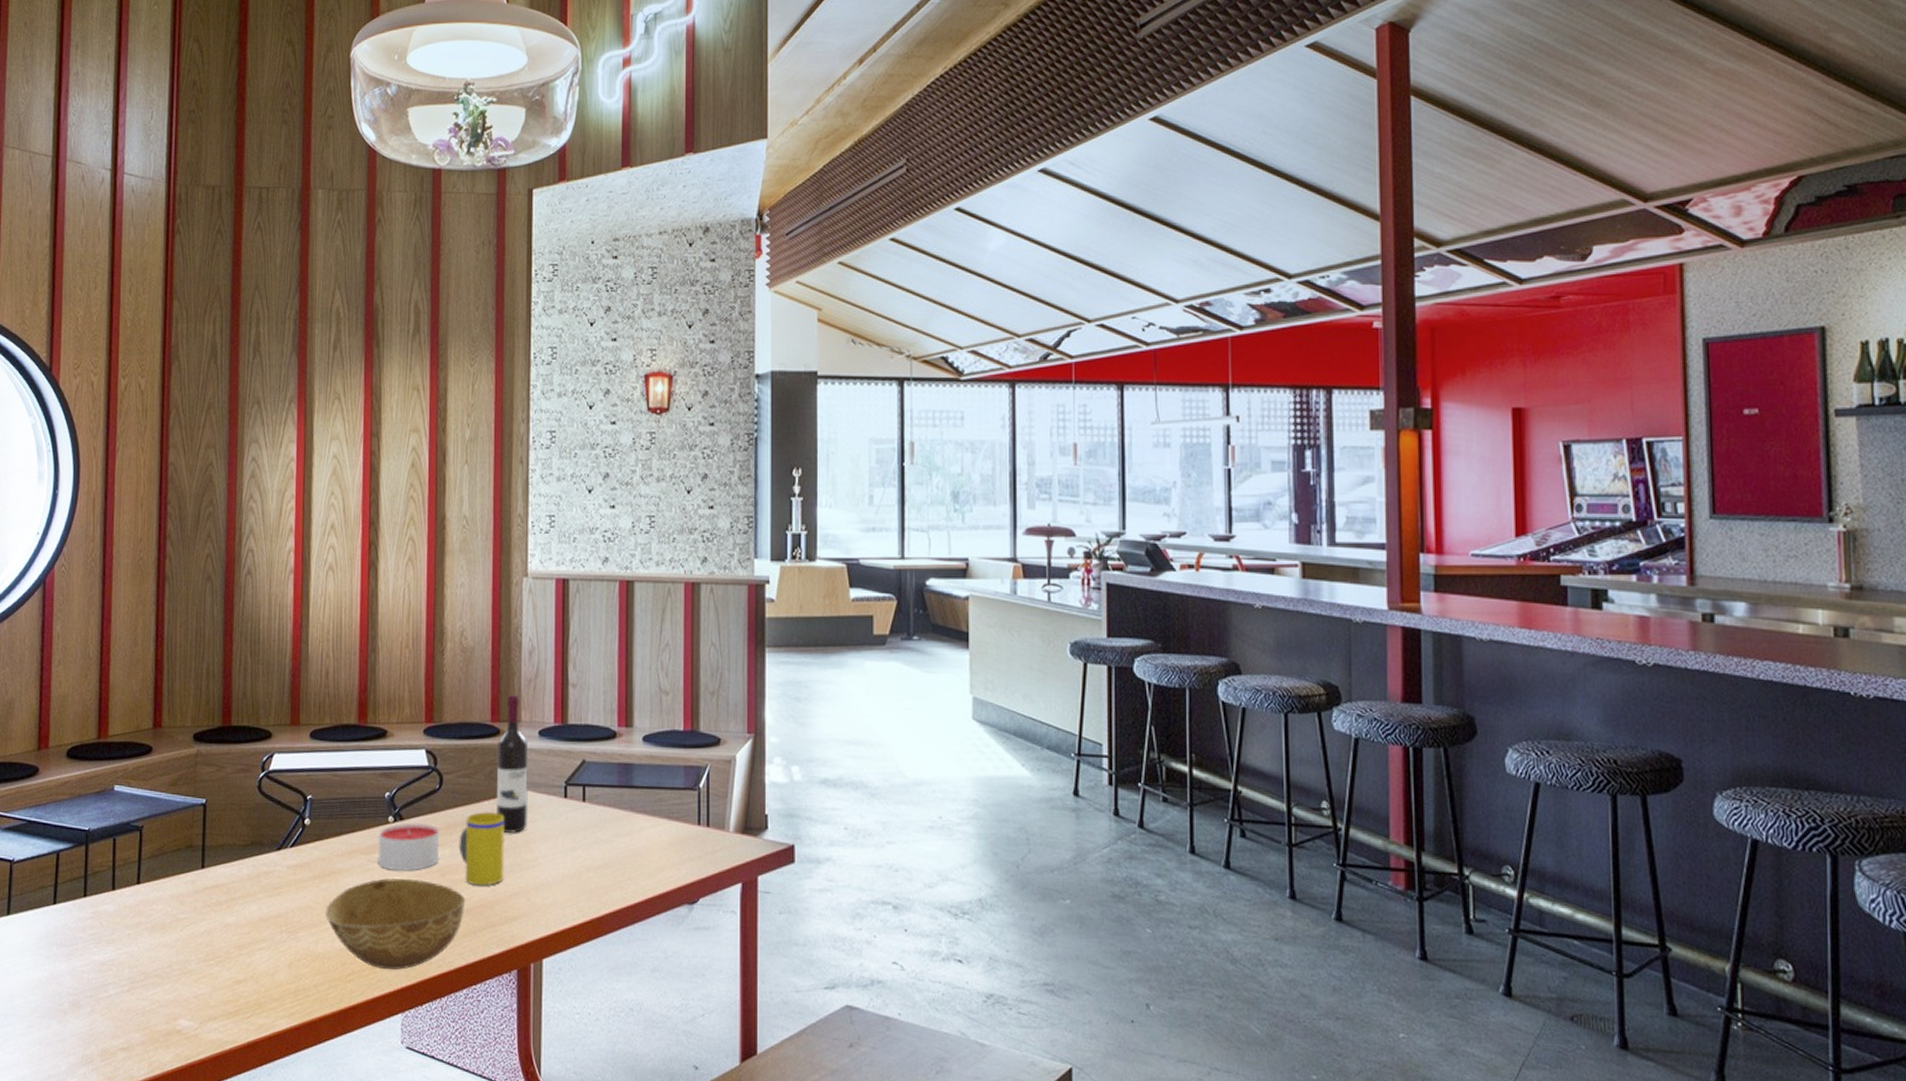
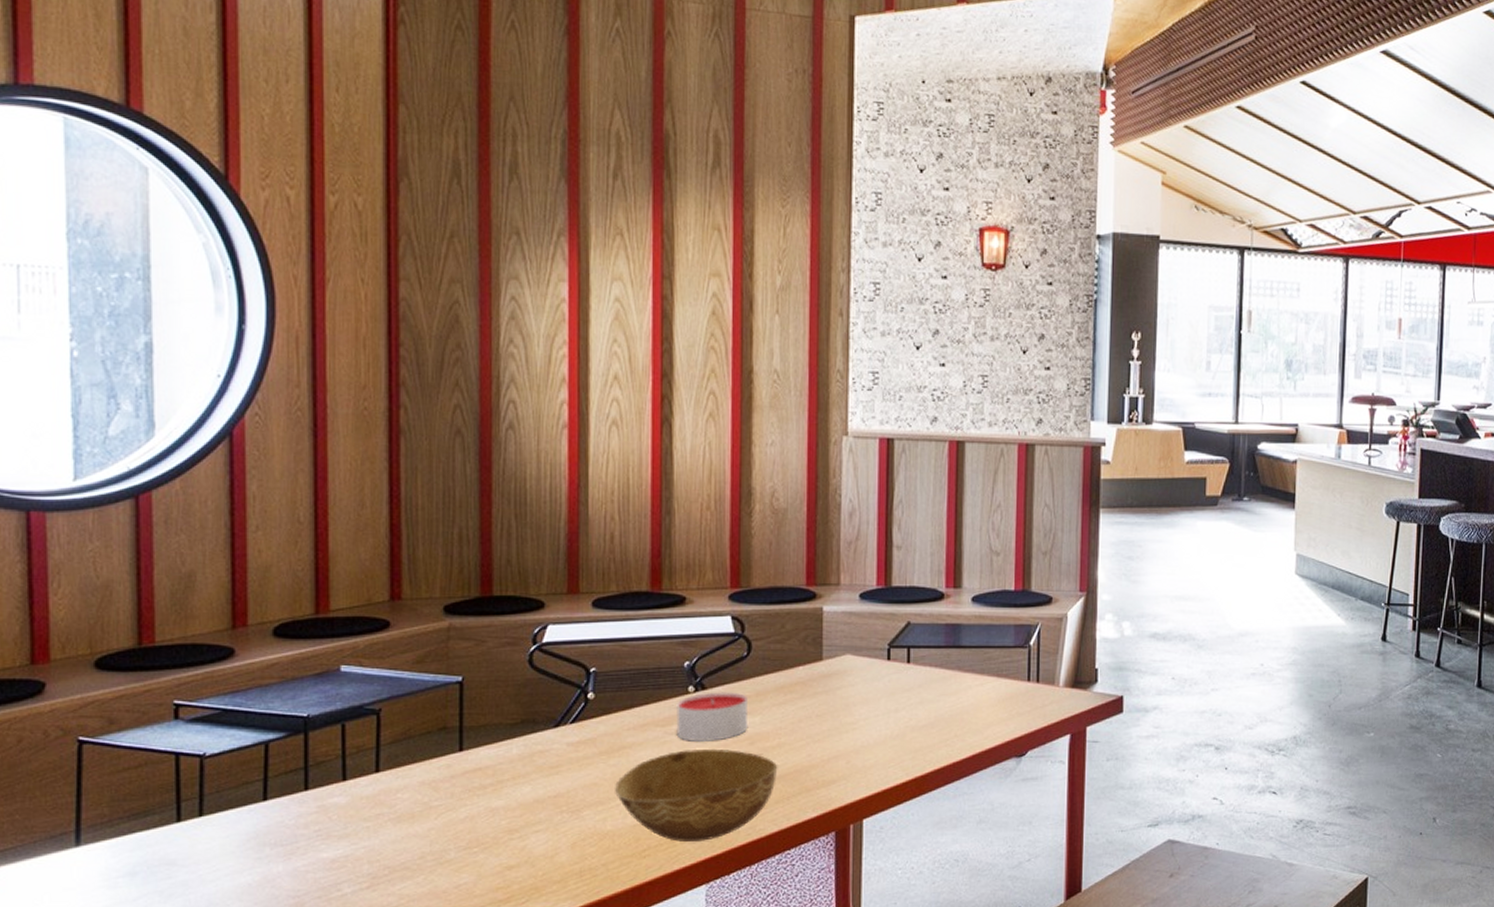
mug: present [459,811,505,886] -> none [770,676,822,752]
wine bottle: present [497,694,529,833] -> none [813,557,848,697]

